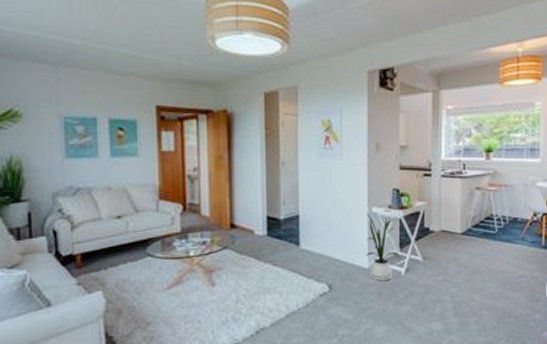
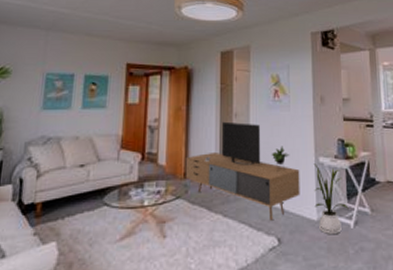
media console: none [230,170,352,269] -> present [185,121,300,221]

